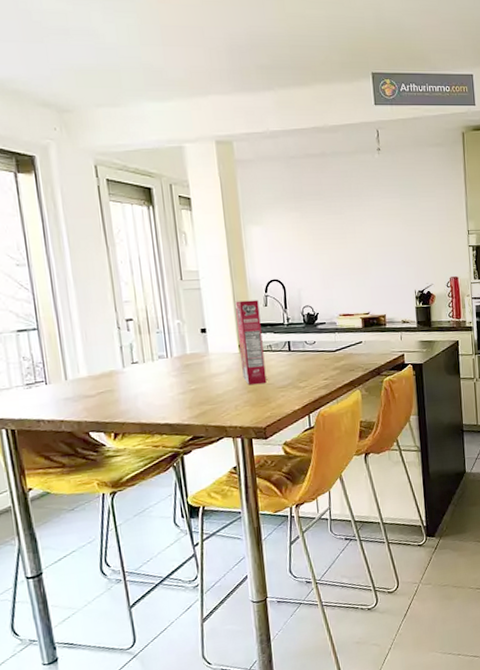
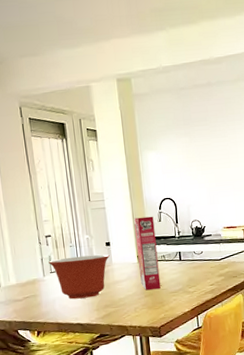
mixing bowl: none [130,342,206,395] -> present [49,254,110,299]

